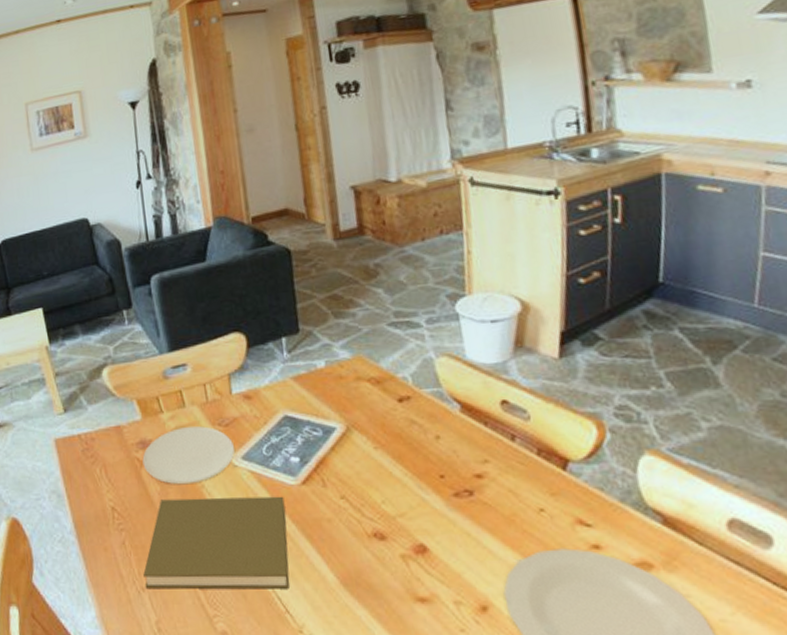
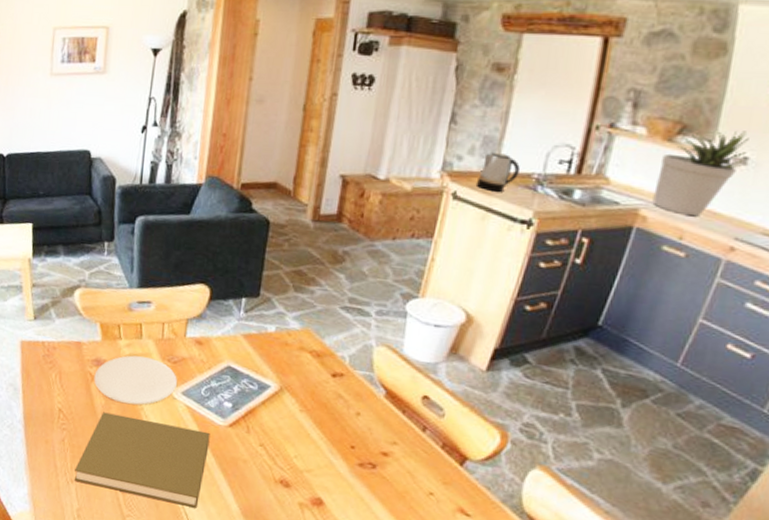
kettle: none [489,128,530,169] -> present [475,152,520,192]
potted plant: none [666,55,749,151] -> present [652,131,749,217]

